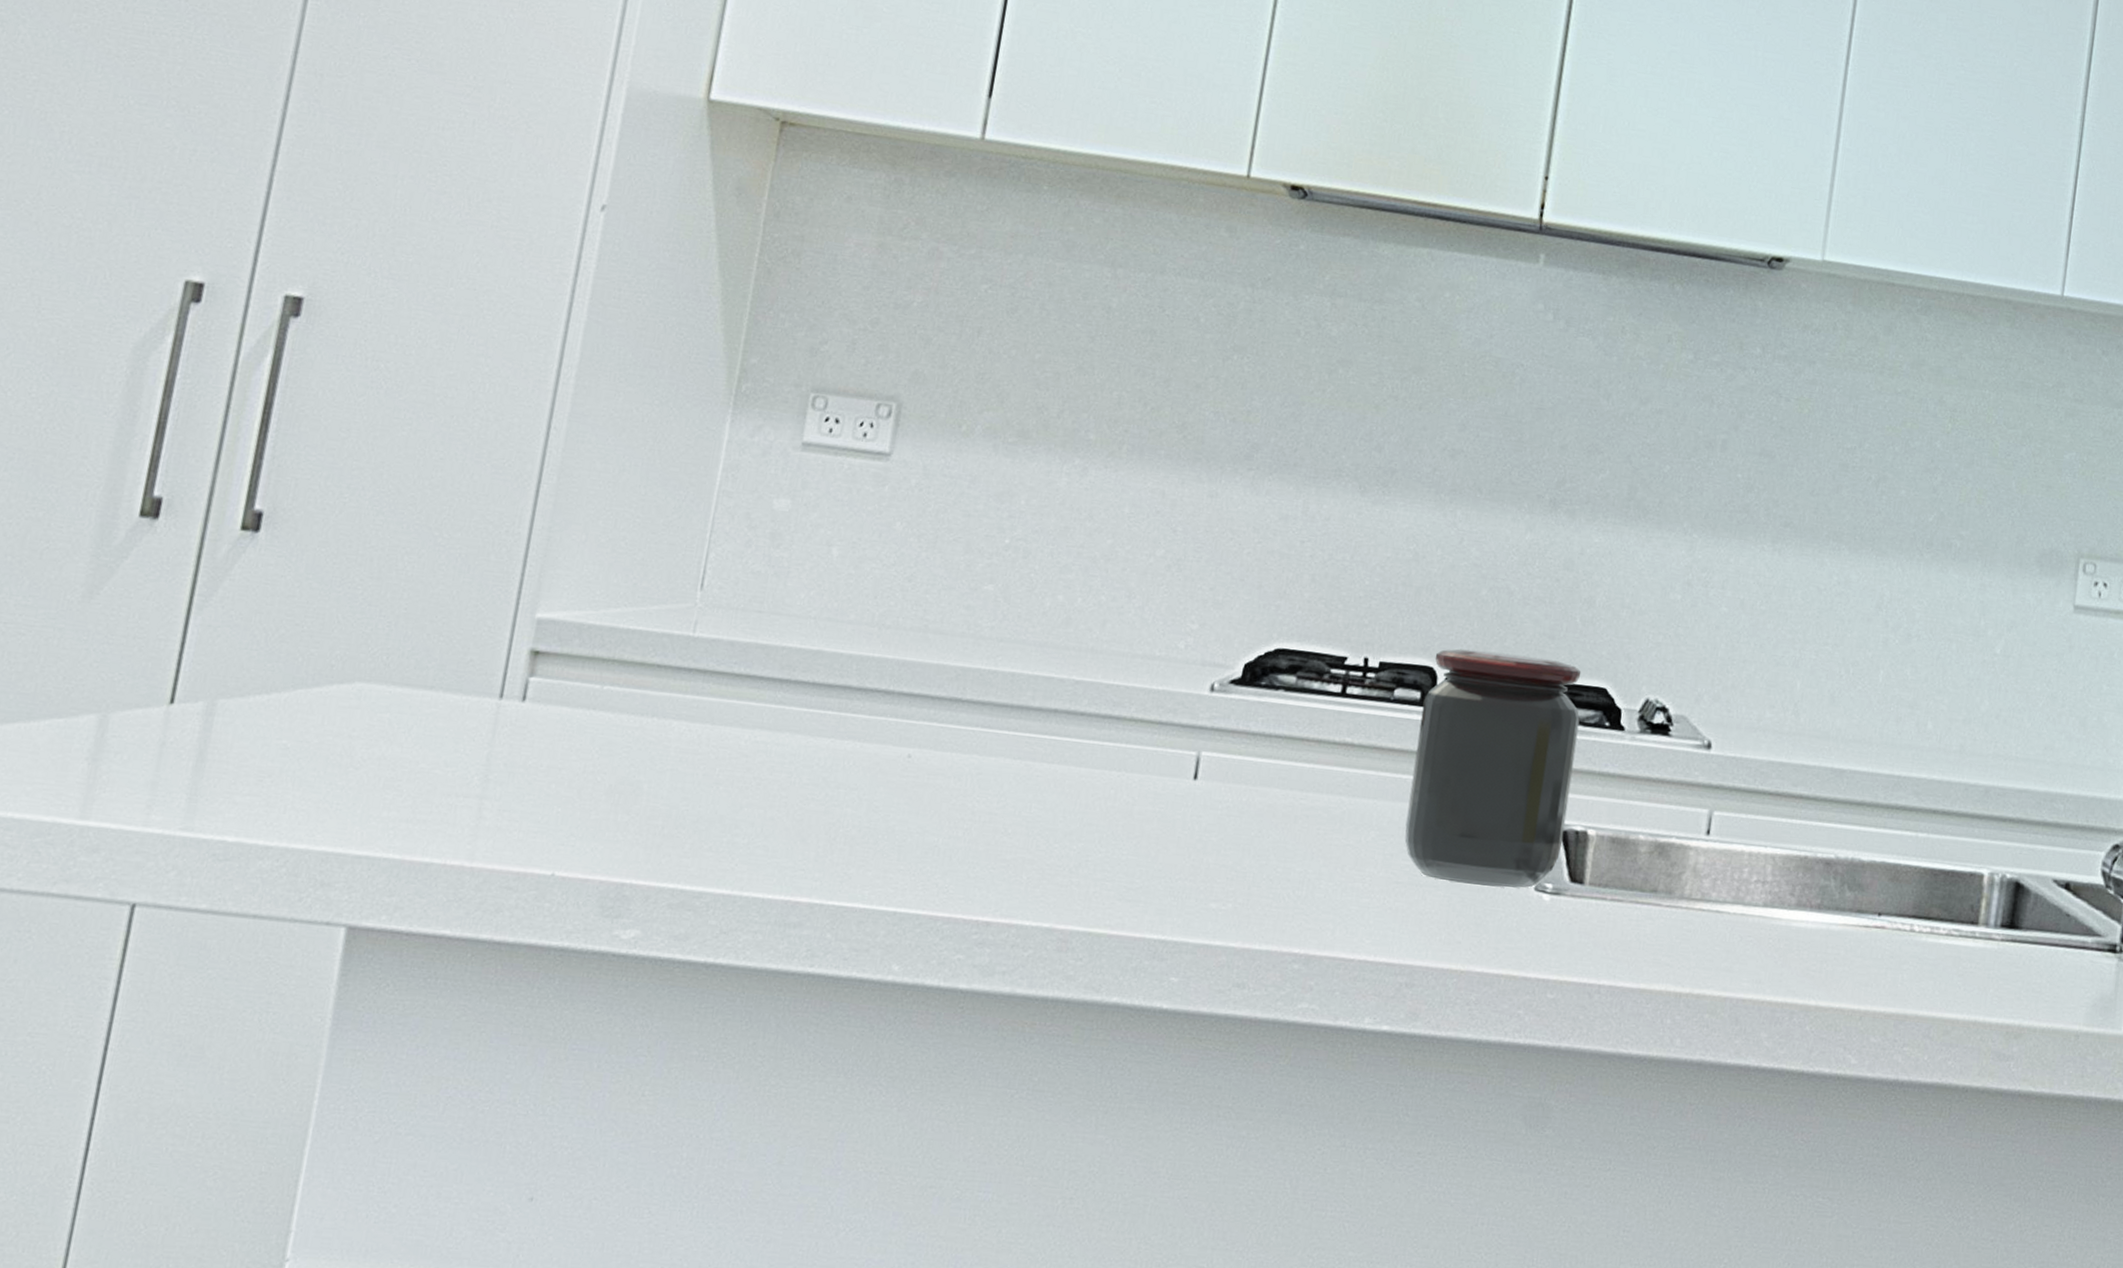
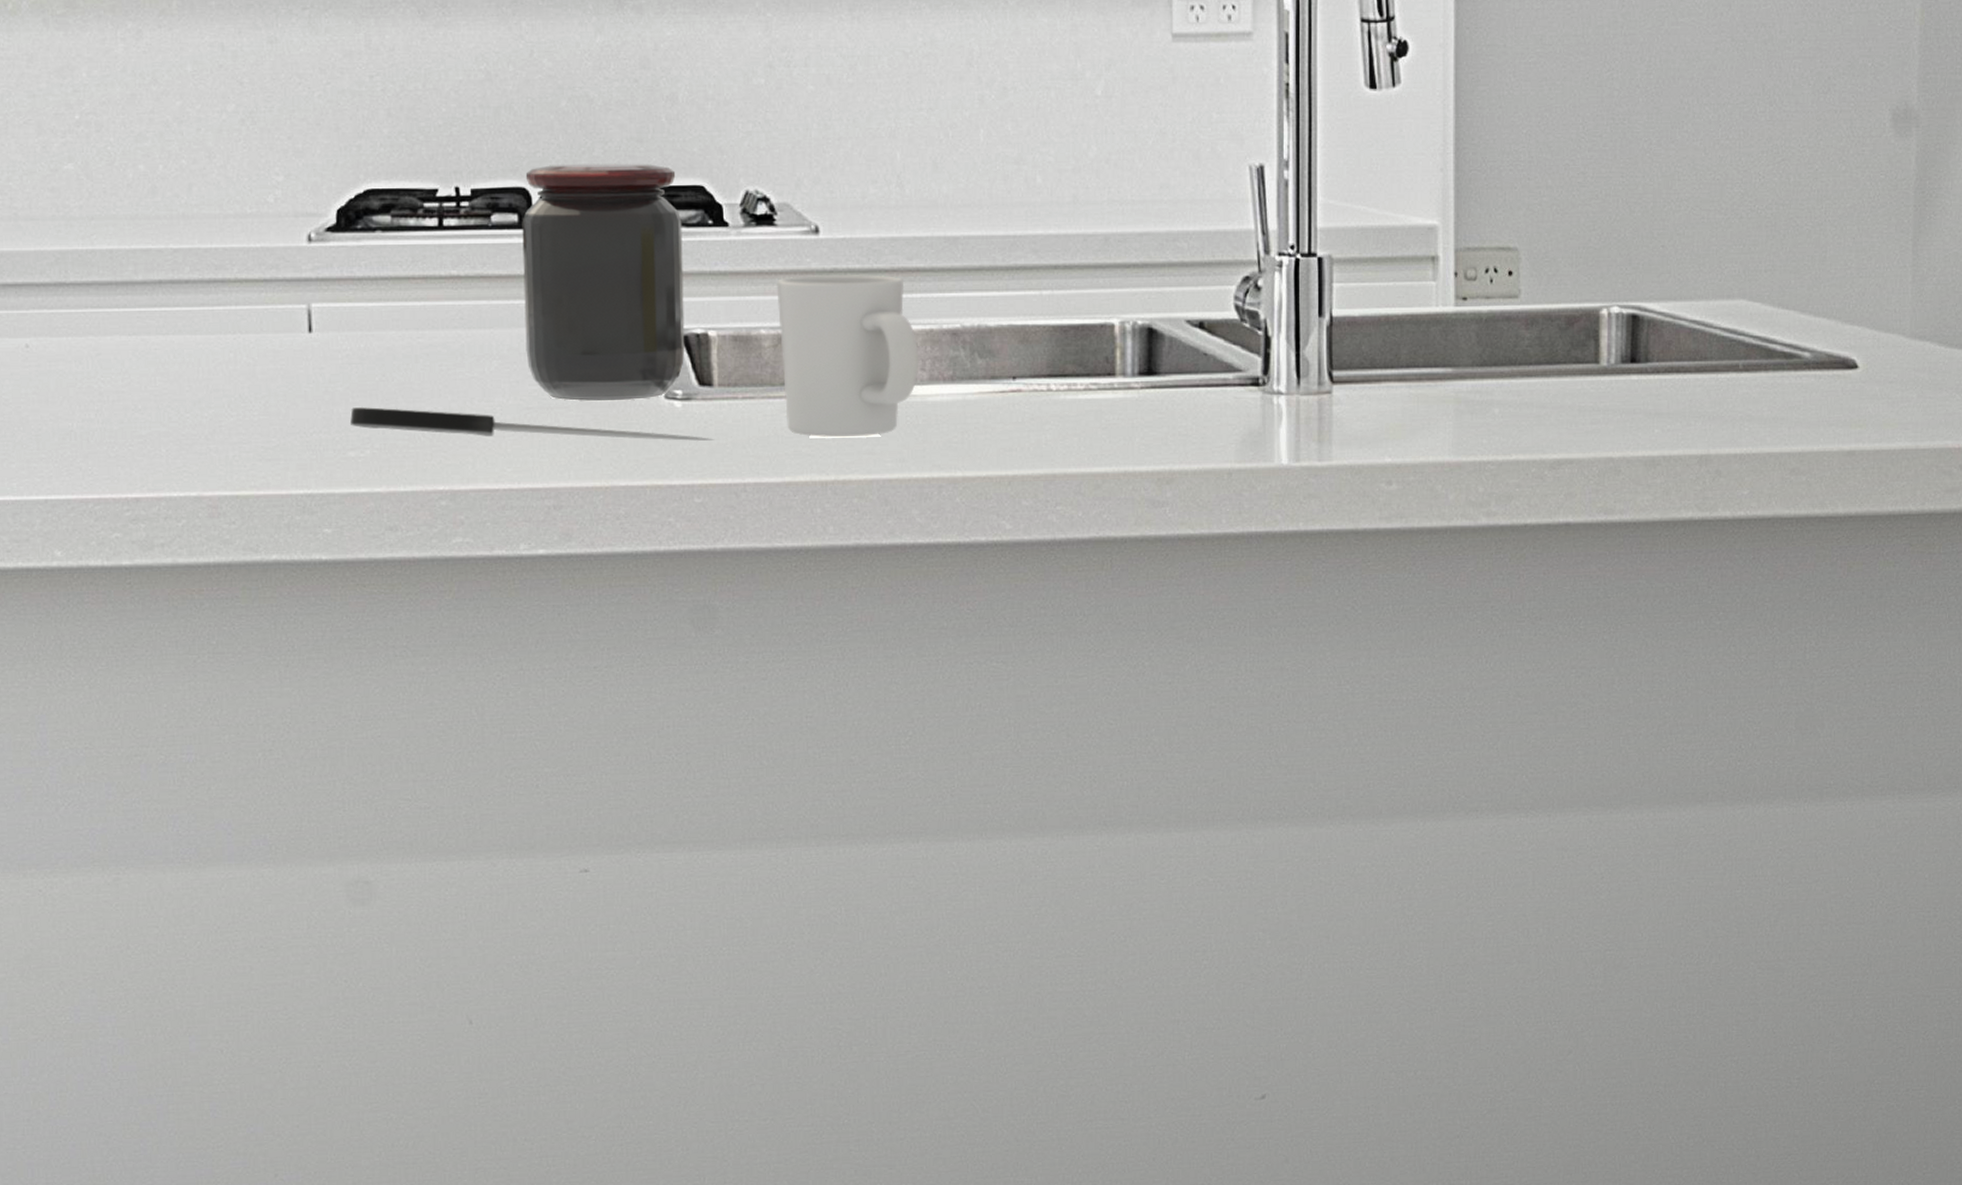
kitchen knife: none [1218,859,1577,938] -> present [350,407,715,441]
mug: none [1650,787,1791,954] -> present [776,274,919,438]

